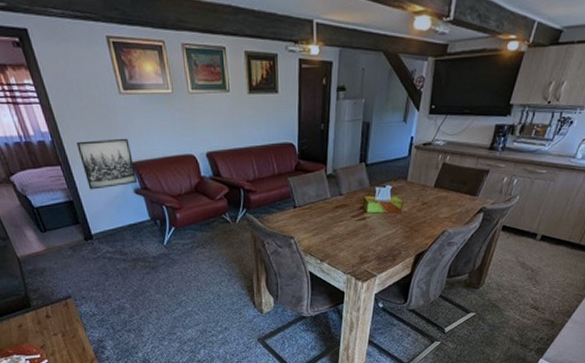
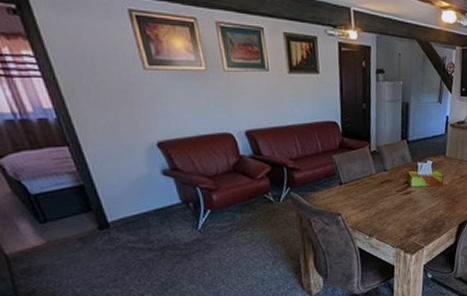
wall art: present [77,138,137,190] -> none [90,115,165,172]

